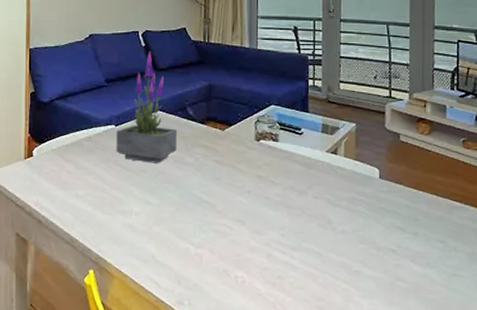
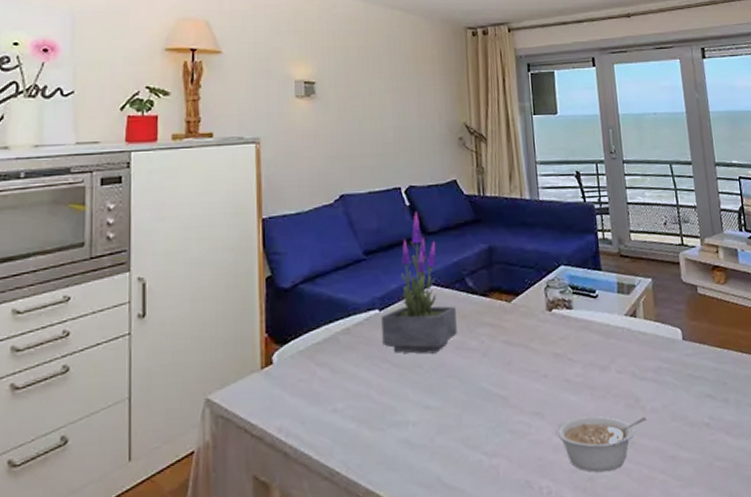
legume: none [253,228,337,274] -> present [555,416,648,473]

